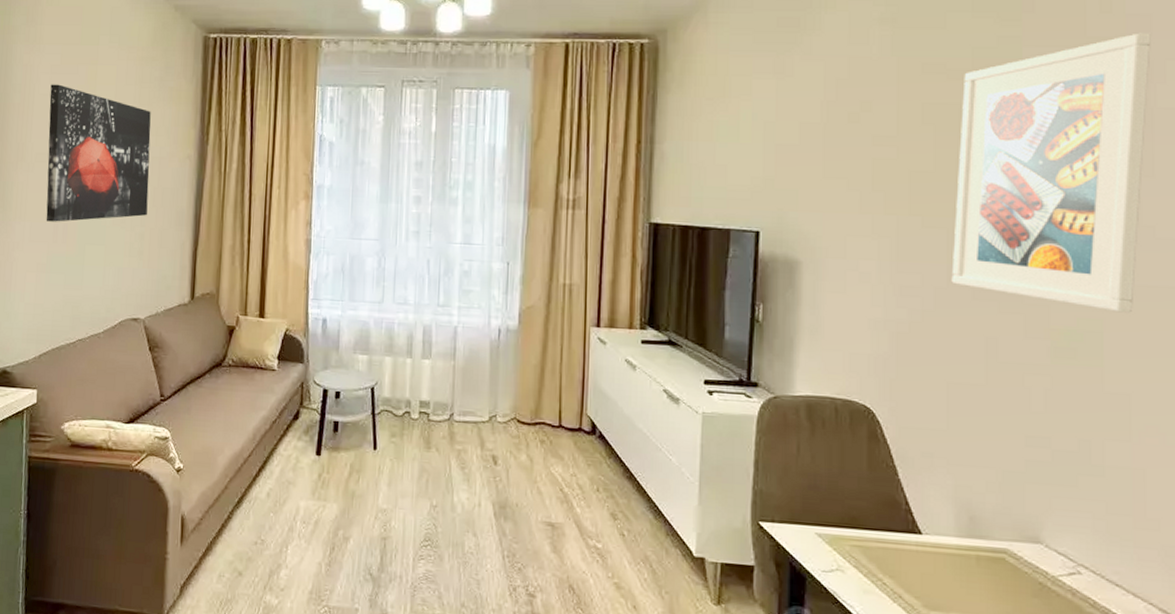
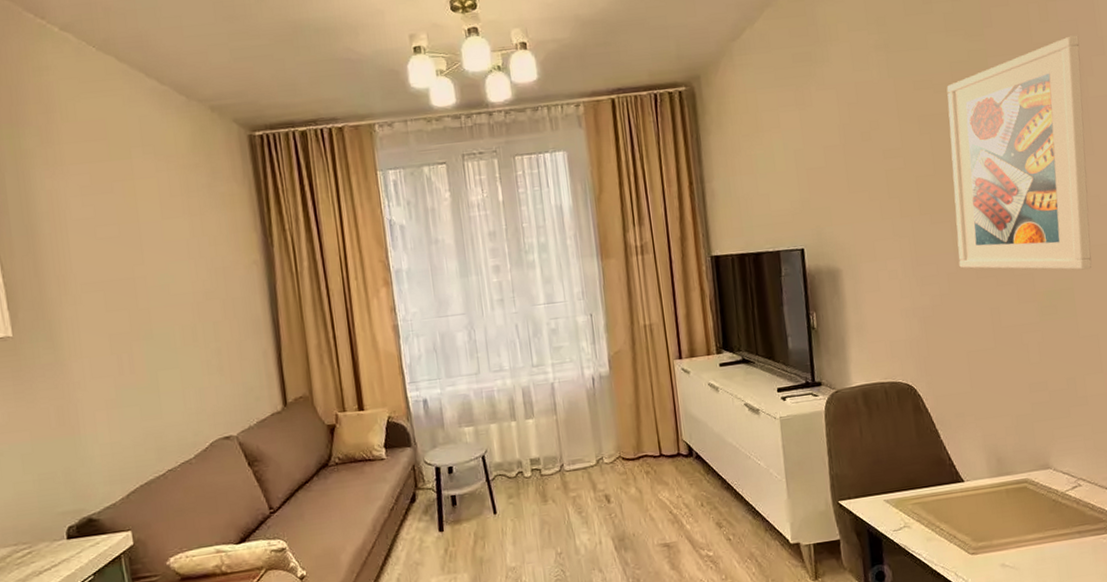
wall art: present [46,84,151,222] -> none [83,206,220,354]

